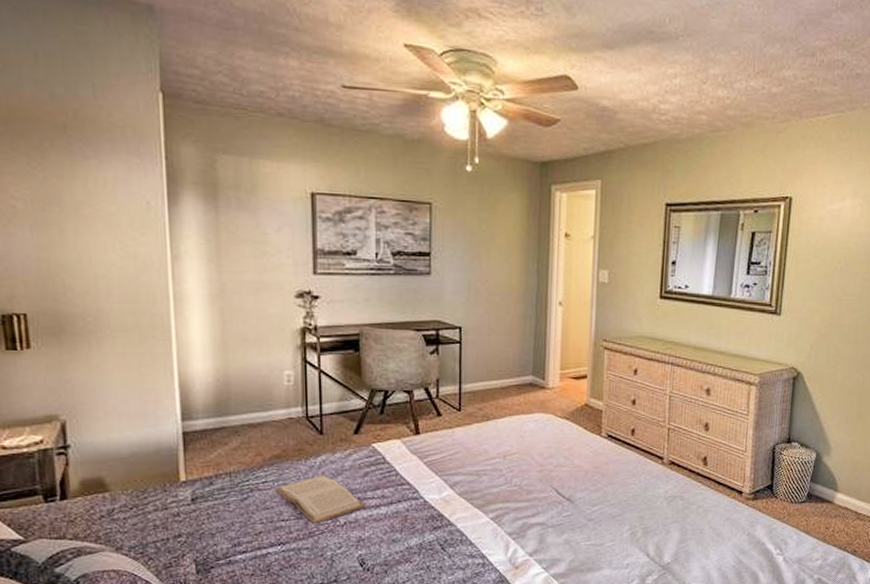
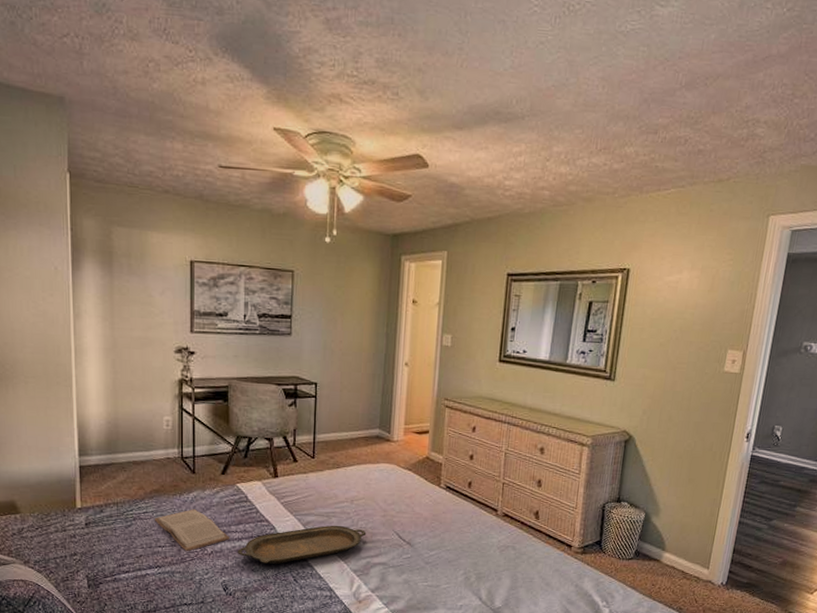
serving tray: none [375,484,522,532] -> present [238,525,367,564]

